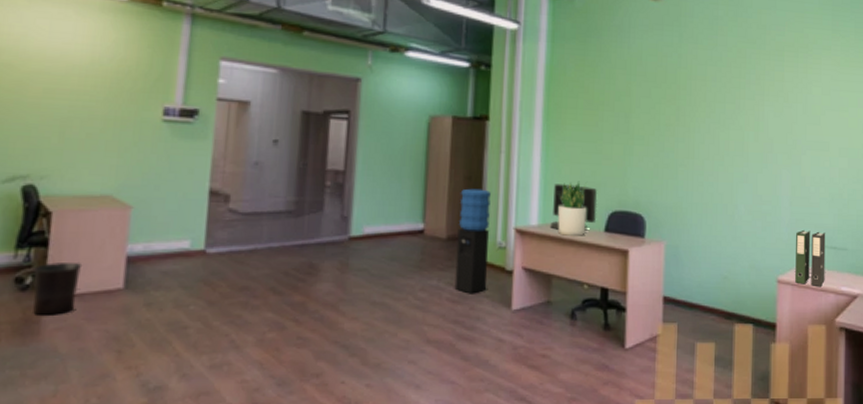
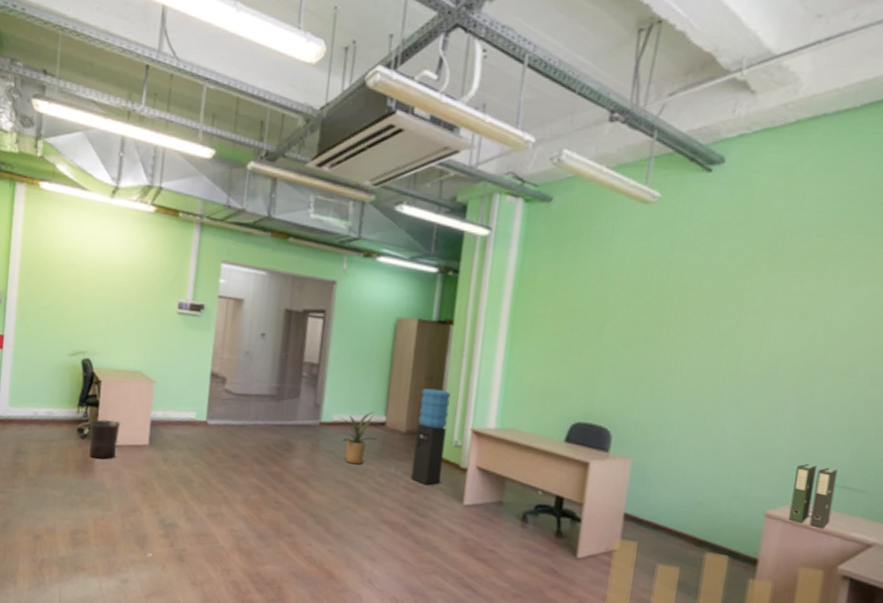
house plant: none [372,219,415,281] -> present [340,411,377,465]
monitor: present [550,184,598,231] -> none [507,390,561,439]
planter: present [558,181,587,236] -> none [515,389,549,444]

